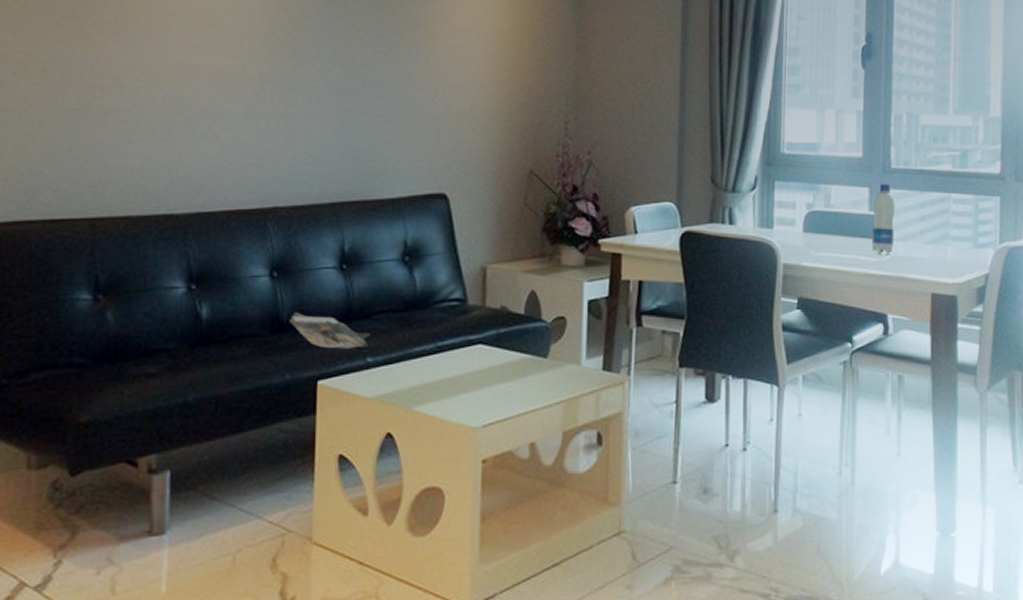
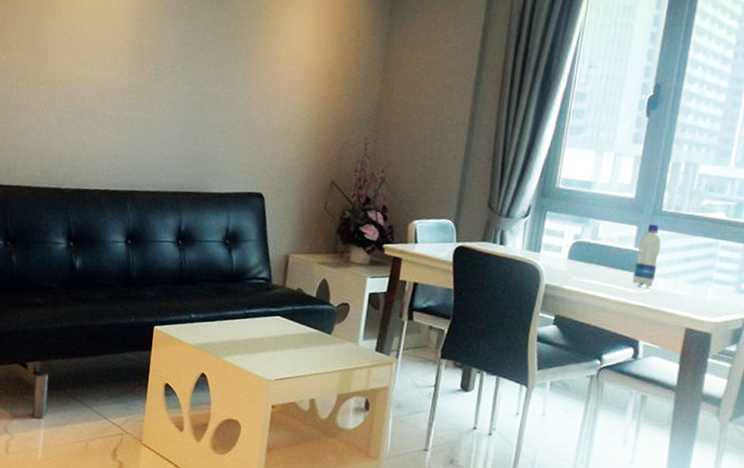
magazine: present [289,312,370,349] -> none [137,272,195,306]

